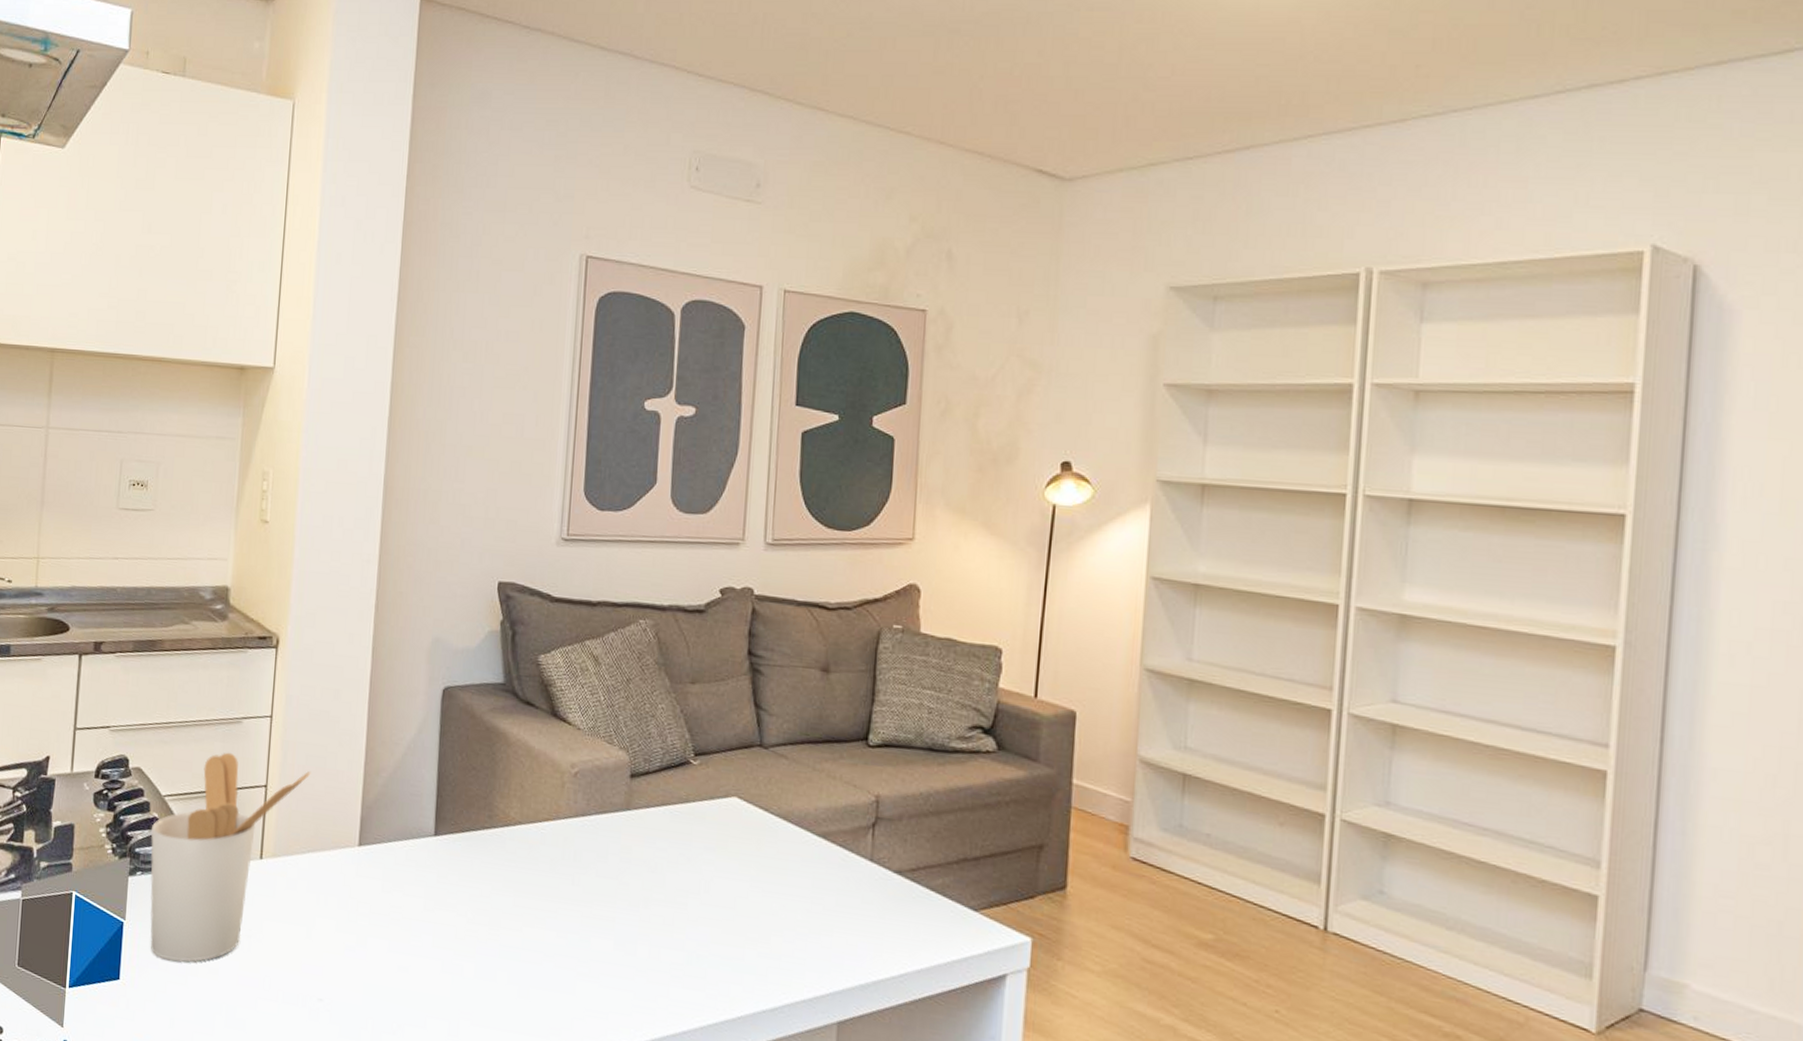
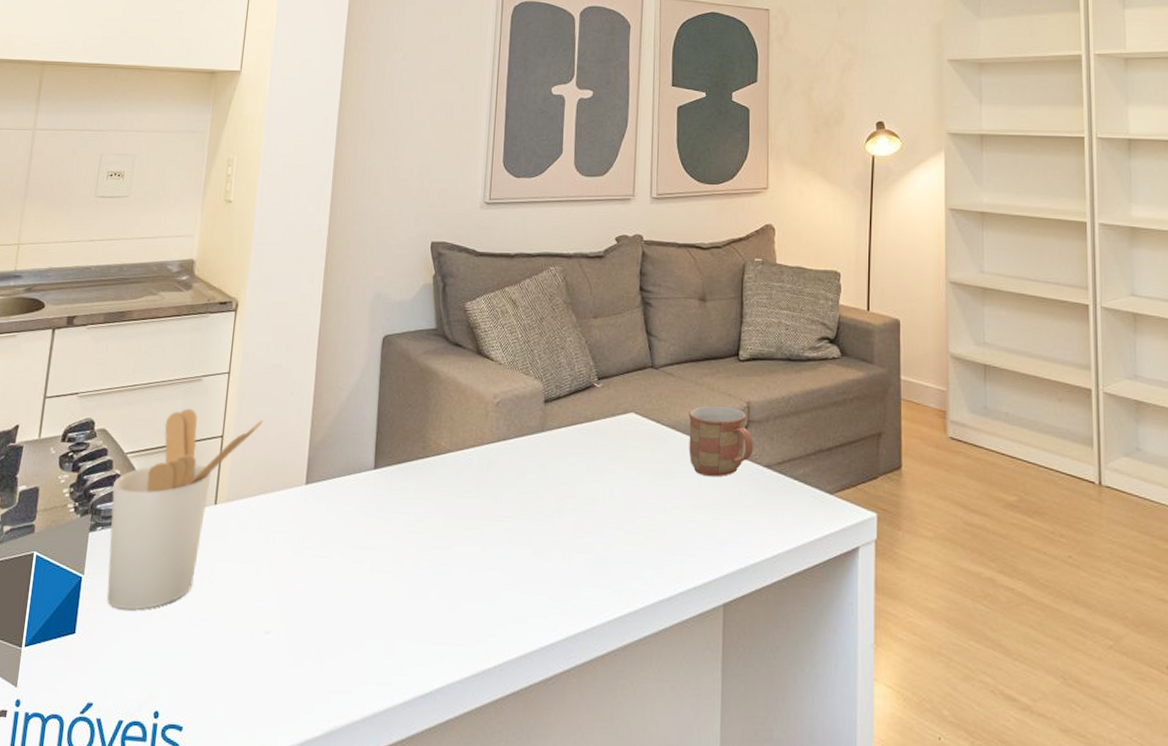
mug: none [802,795,882,879] -> present [688,405,754,477]

